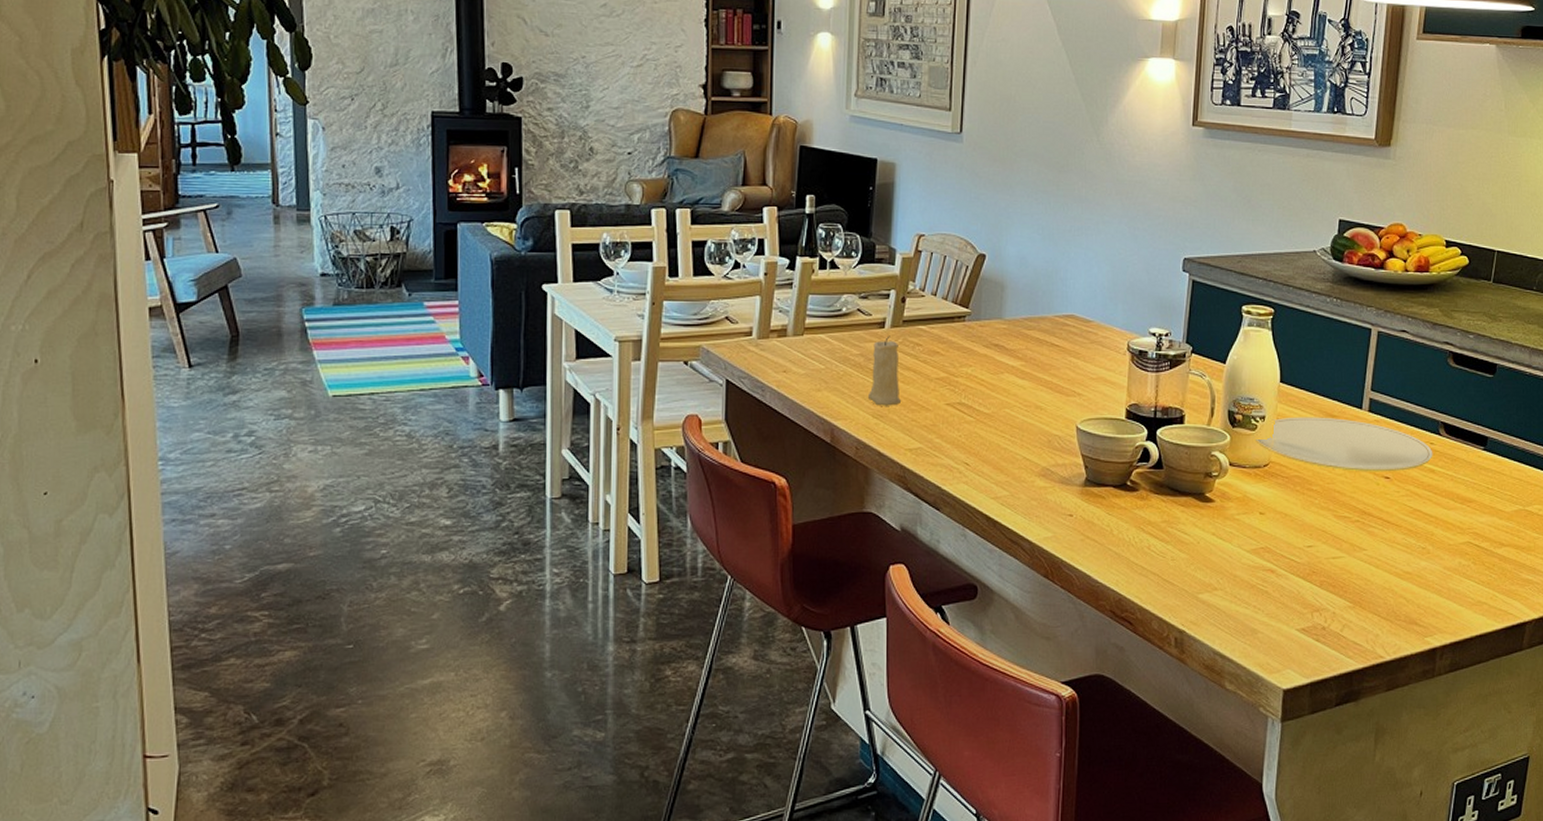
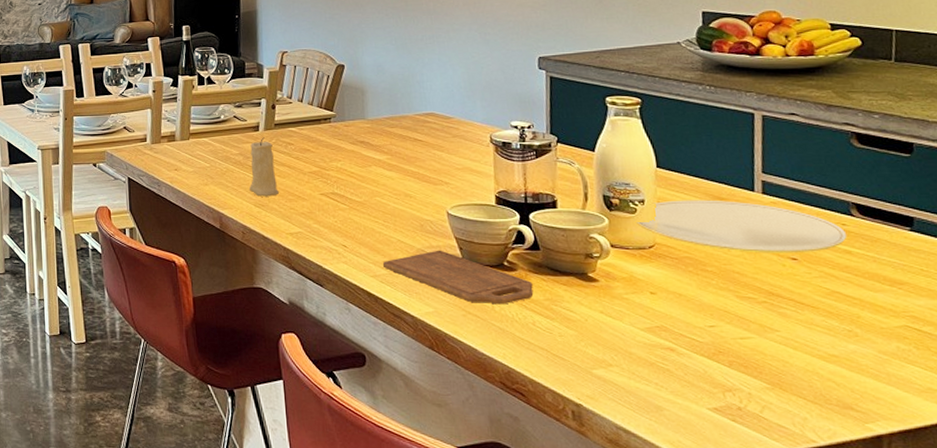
cutting board: none [1004,468,1152,528] -> present [382,250,534,305]

